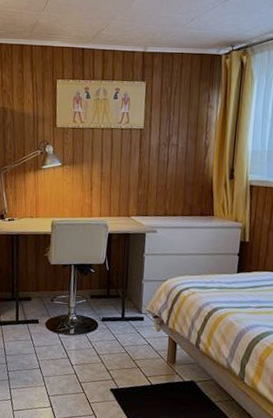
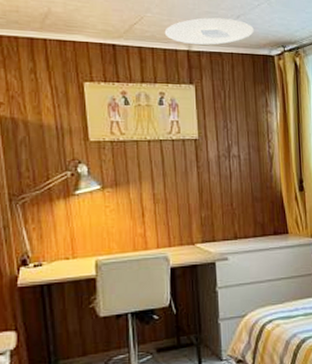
ceiling light: none [125,21,206,47] -> present [164,17,254,45]

